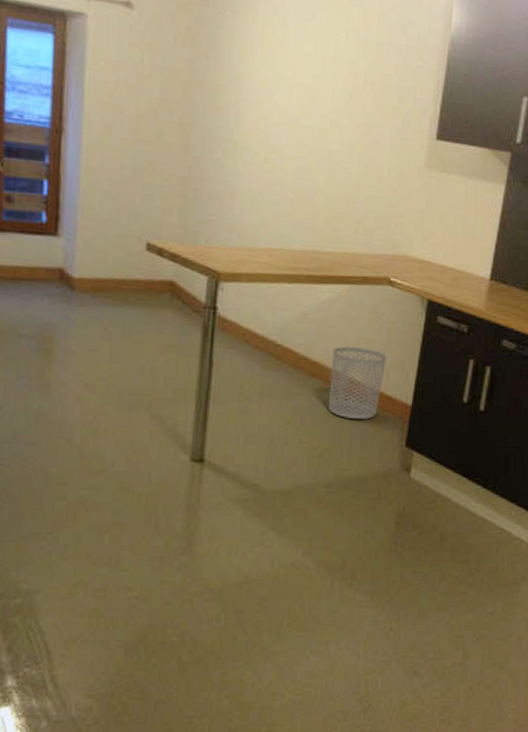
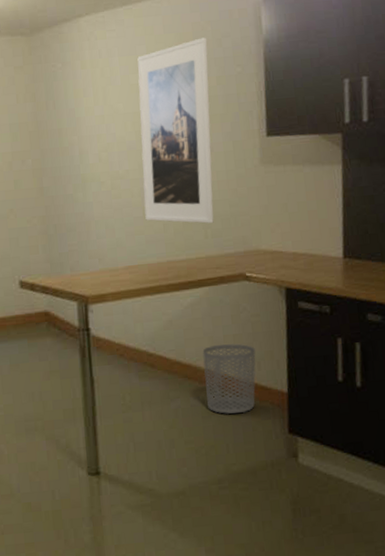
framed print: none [296,19,393,219] -> present [137,37,214,224]

